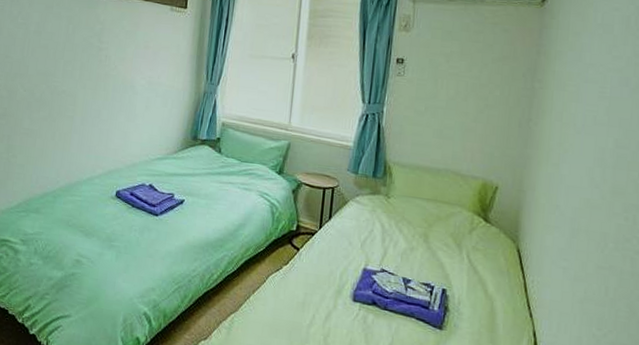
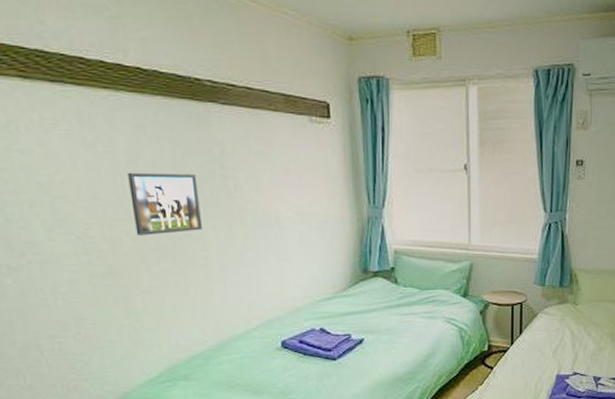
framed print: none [28,39,80,89] -> present [128,172,202,235]

